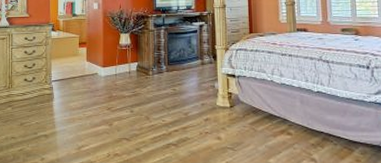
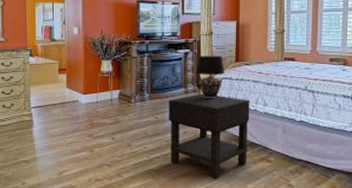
nightstand: none [186,65,267,153] -> present [169,93,250,179]
table lamp: none [211,27,240,70] -> present [196,55,225,99]

